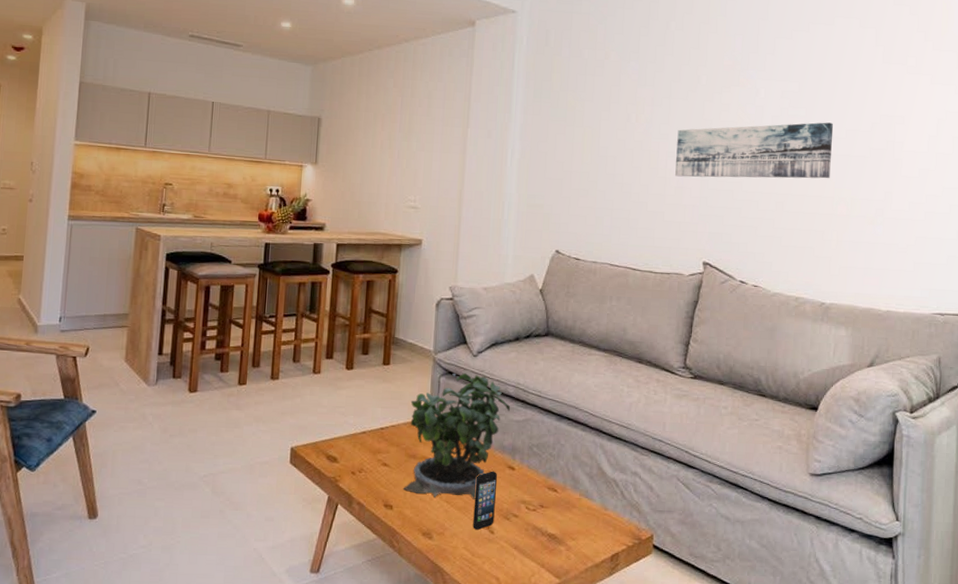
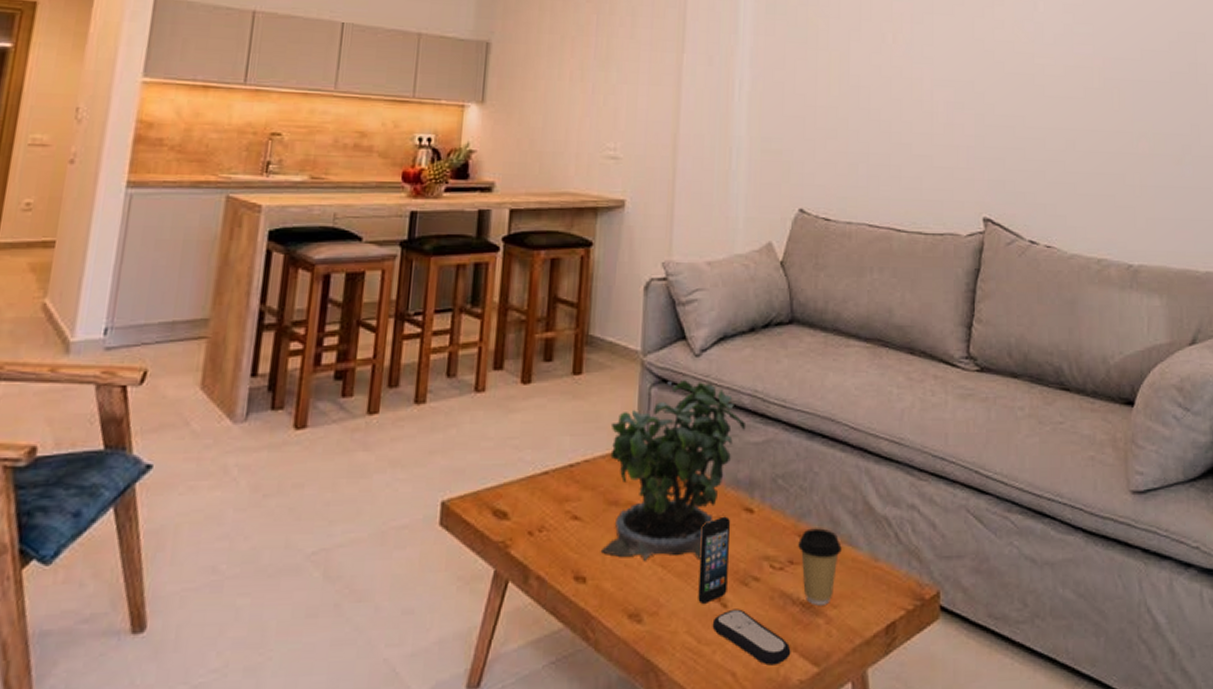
remote control: none [483,535,540,575] -> present [712,609,791,666]
coffee cup: none [547,484,580,538] -> present [798,528,842,606]
wall art: present [675,122,834,179] -> none [944,41,1127,111]

